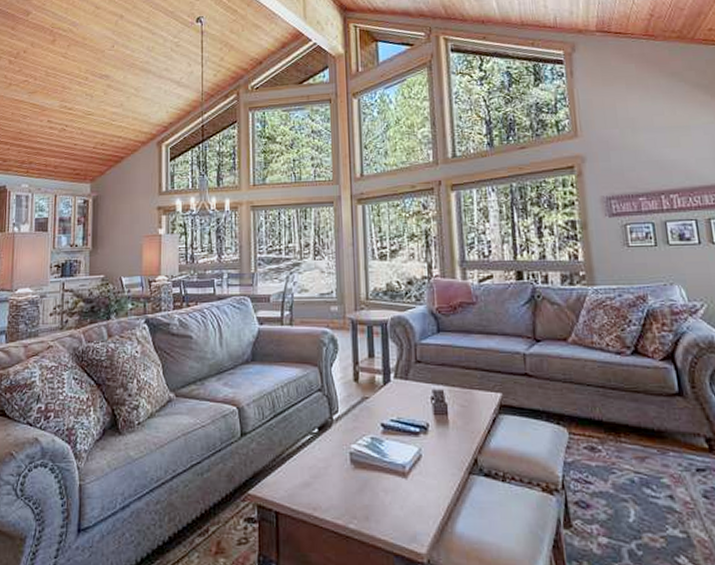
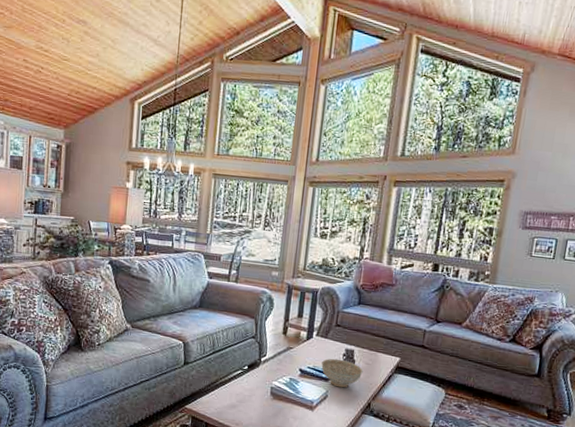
decorative bowl: none [407,404,460,442] -> present [321,358,363,388]

